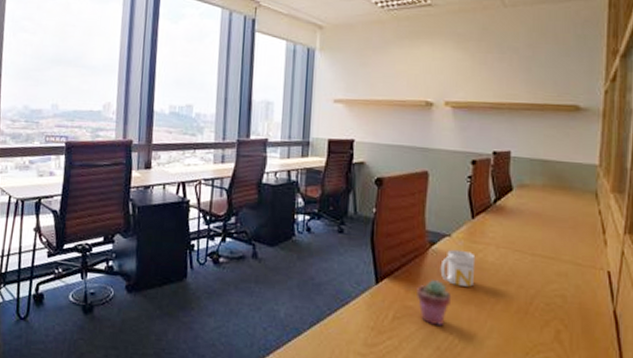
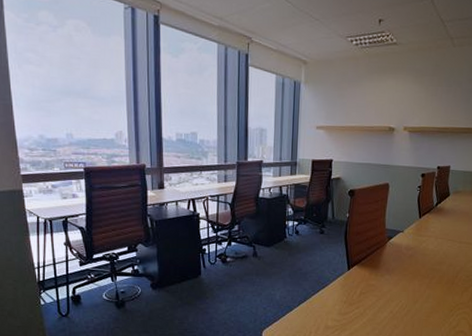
potted succulent: present [417,280,452,325] -> none [377,265,402,296]
mug: present [440,249,476,287] -> none [395,241,421,268]

